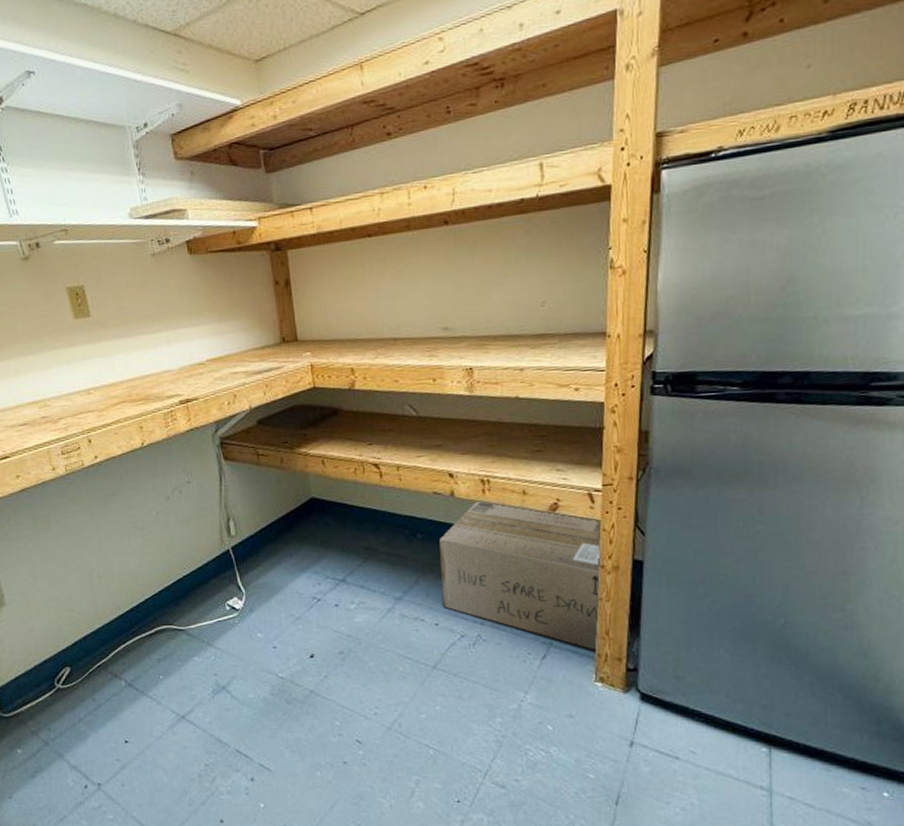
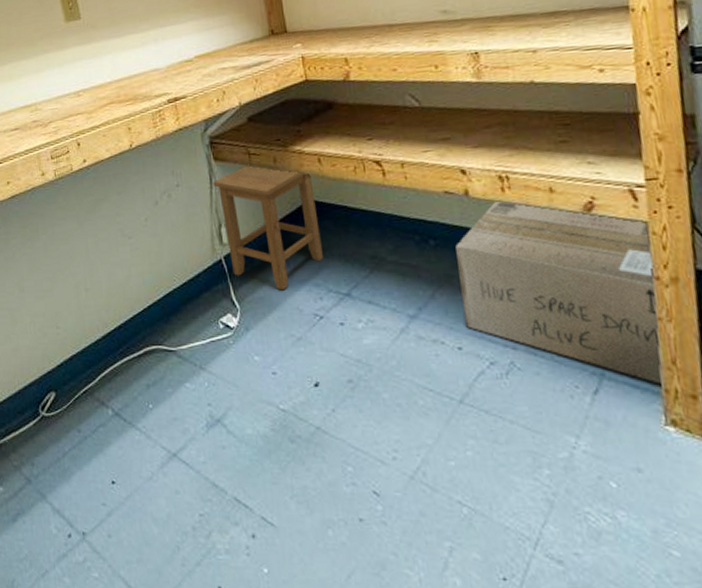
stool: none [222,464,323,577] -> present [213,164,323,291]

